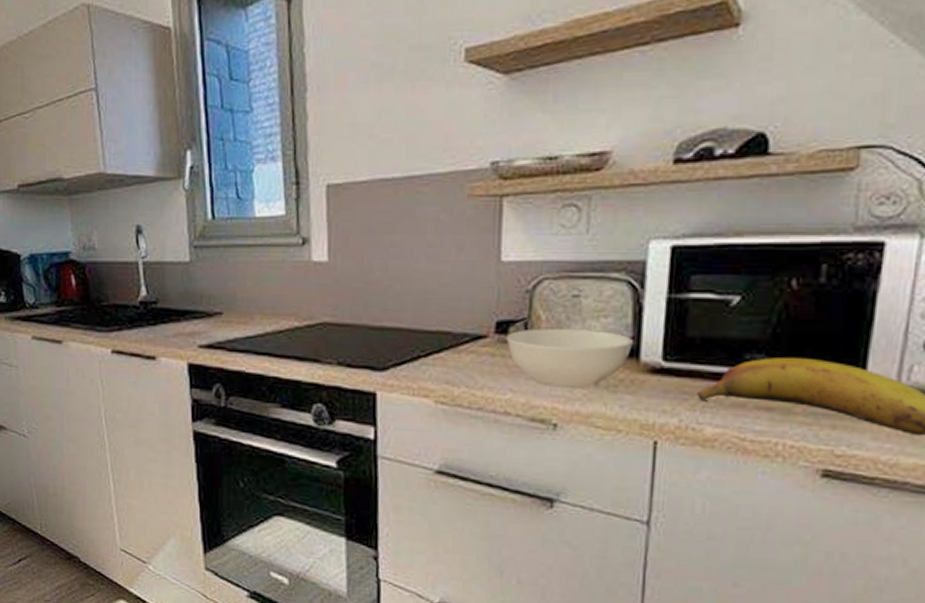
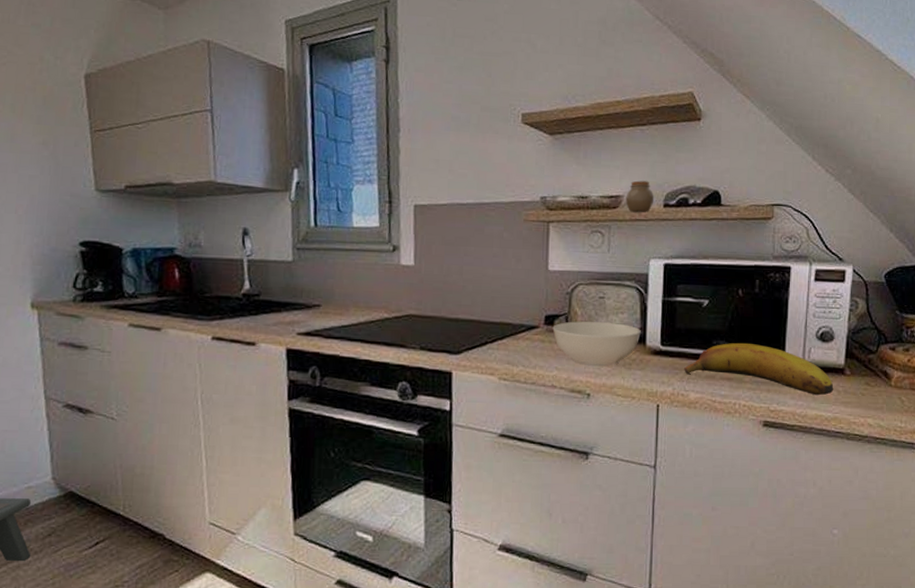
jar: none [614,127,660,175] -> present [625,180,655,213]

